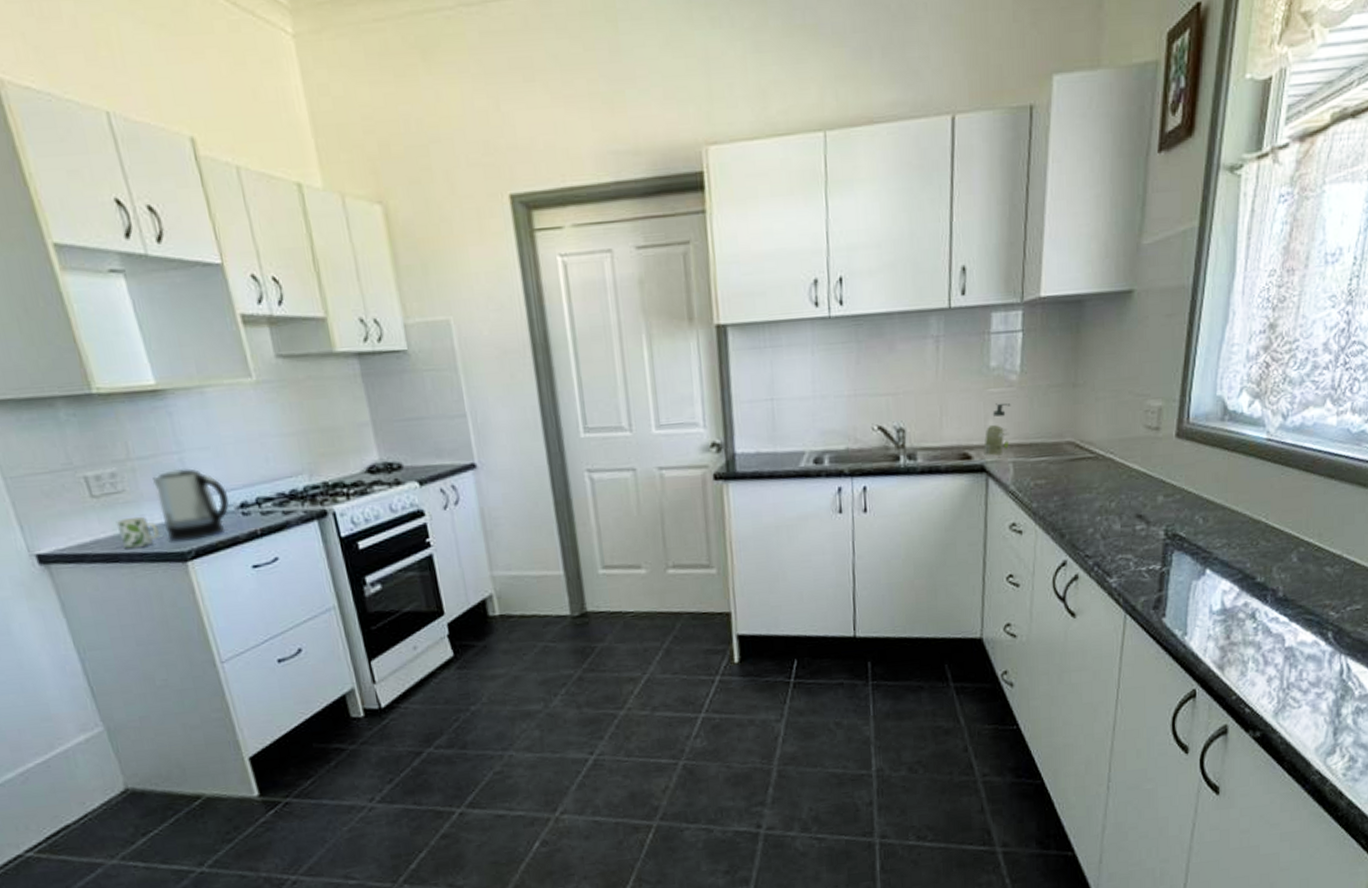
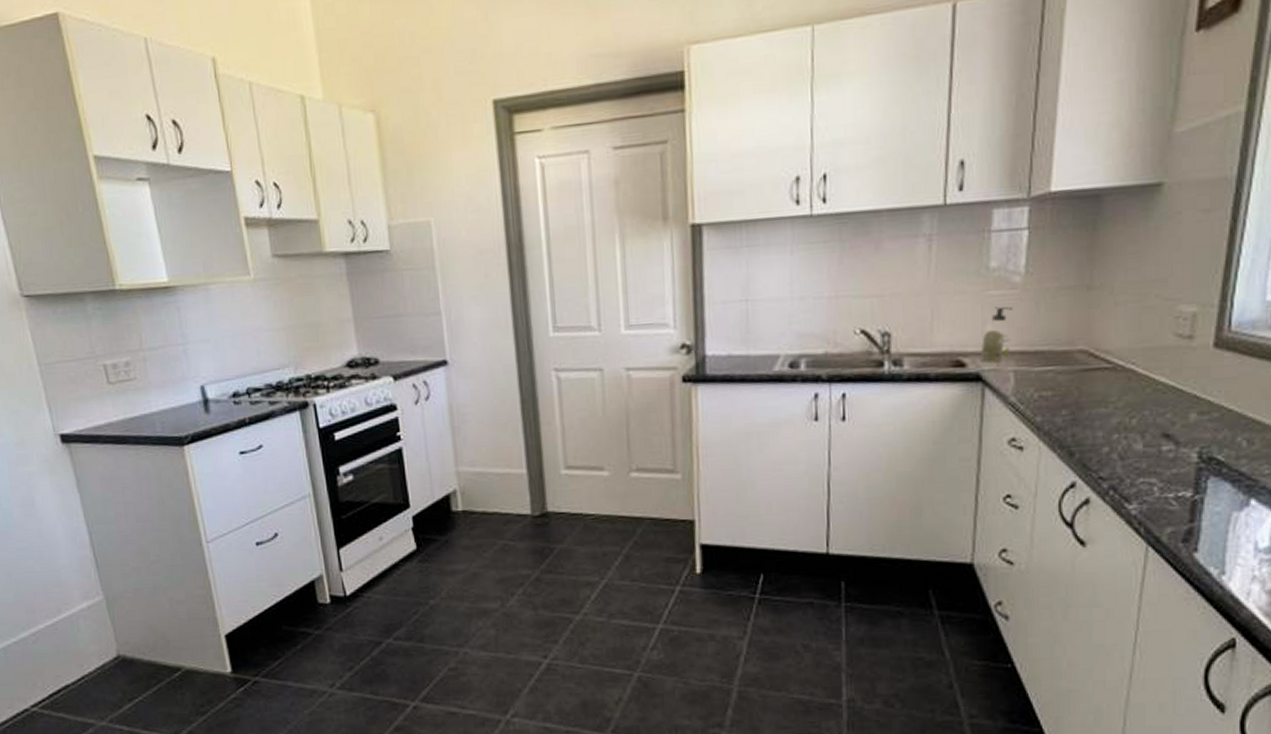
mug: present [115,516,160,549] -> none [126,402,162,432]
kettle: present [153,468,230,541] -> none [160,358,224,427]

